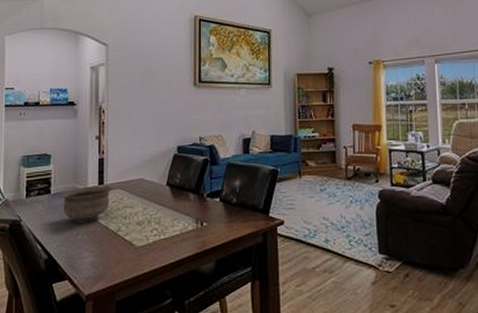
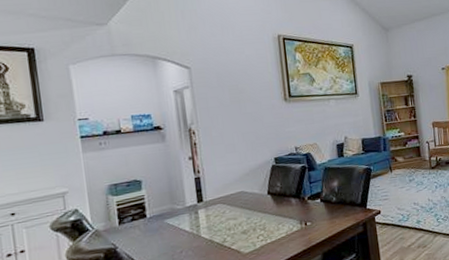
bowl: present [60,186,112,223] -> none [157,202,213,242]

